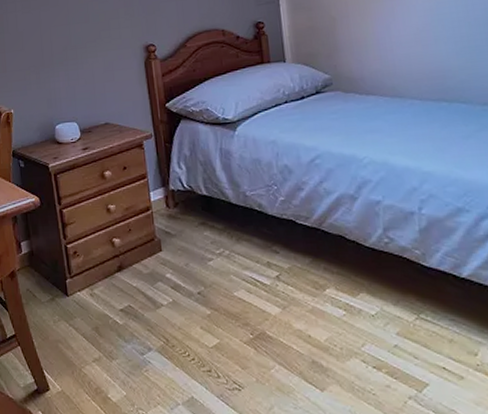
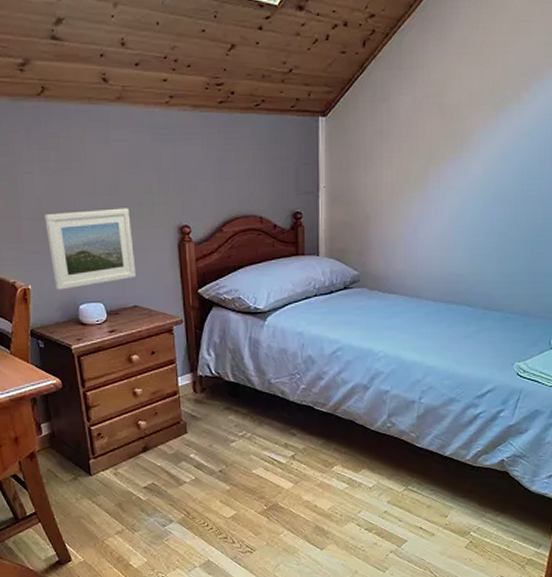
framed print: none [25,33,107,113] -> present [44,208,137,290]

